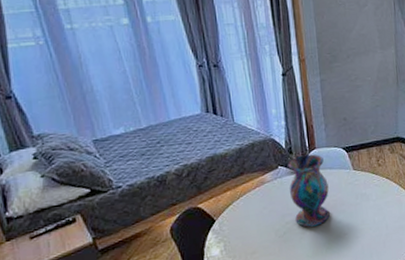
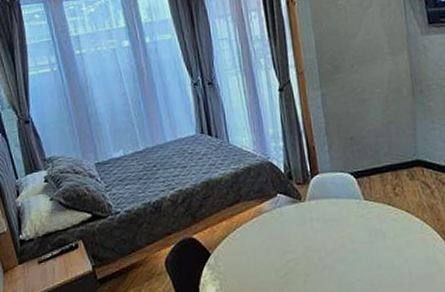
vase: present [288,154,330,227] -> none [287,180,338,268]

